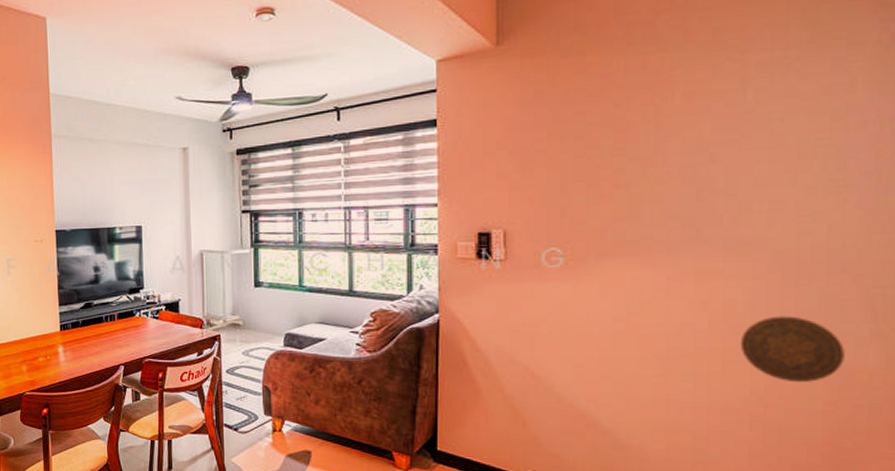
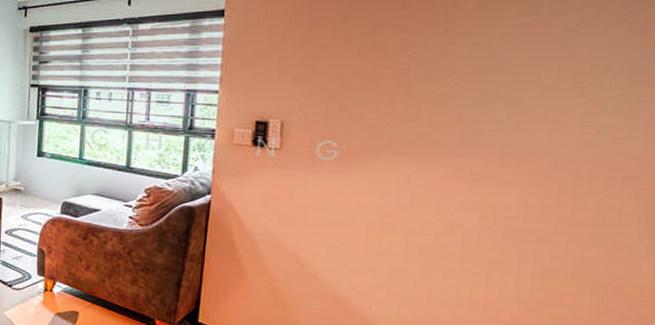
decorative plate: present [740,316,845,383] -> none [508,223,618,291]

